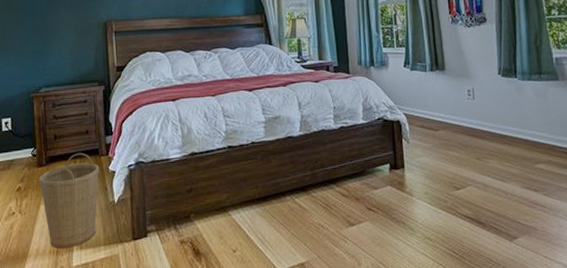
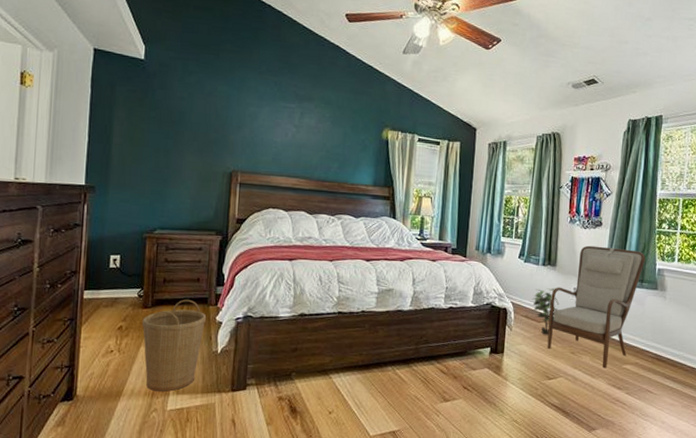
potted plant: none [425,92,455,142] -> present [532,287,559,334]
armchair: none [444,42,540,171] -> present [547,245,646,369]

